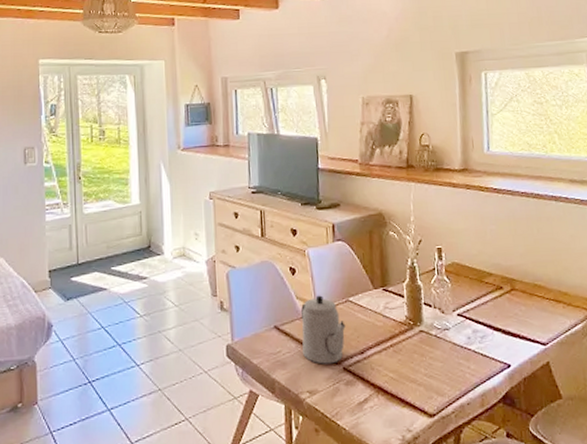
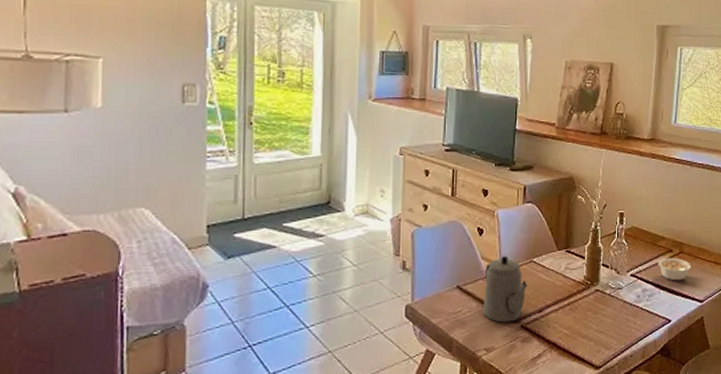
legume: none [486,295,534,321] -> present [657,257,697,281]

